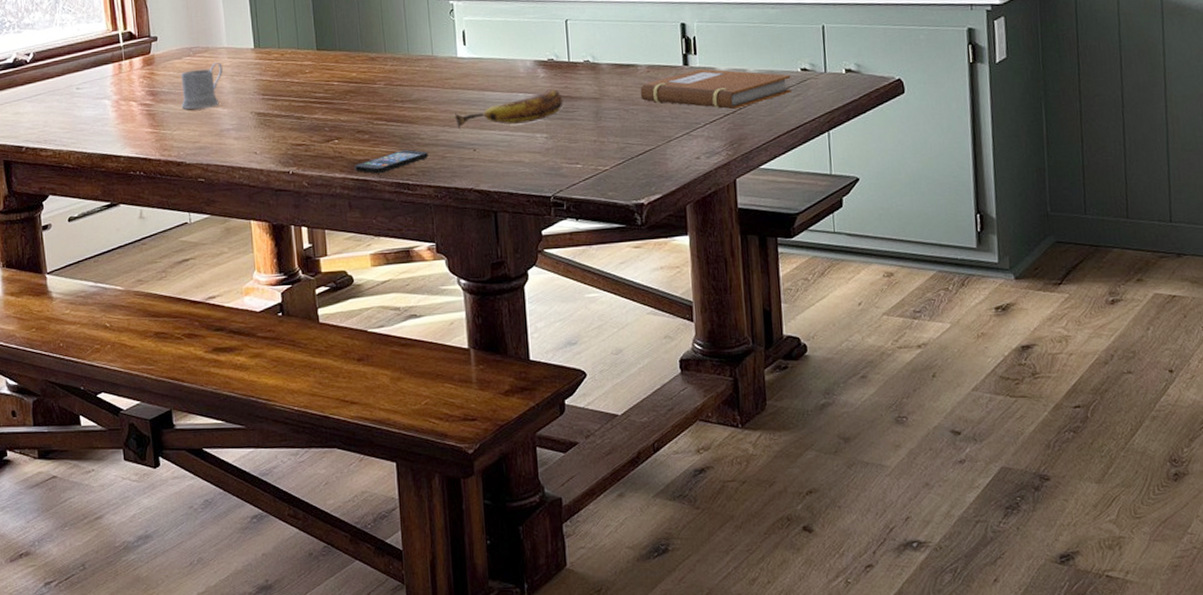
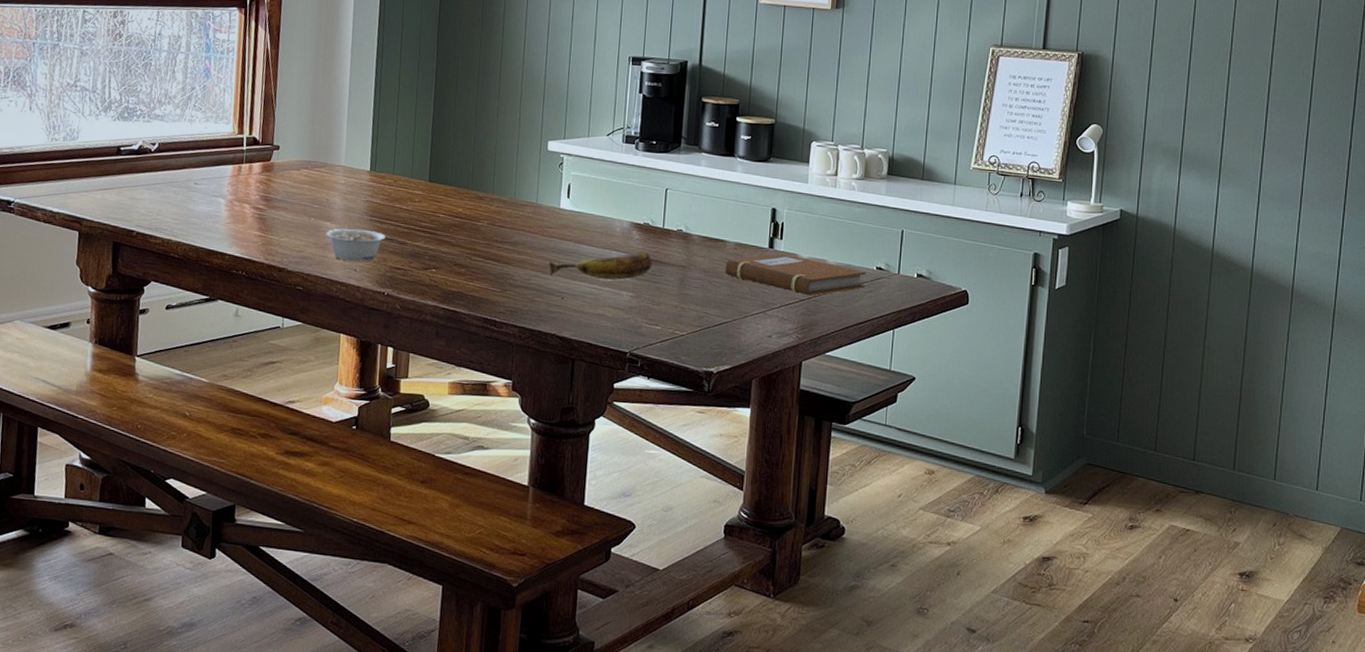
mug: present [181,62,223,110] -> none [292,178,337,221]
legume: none [219,110,281,145] -> present [326,229,386,261]
smartphone: present [355,150,428,174] -> none [447,288,518,307]

